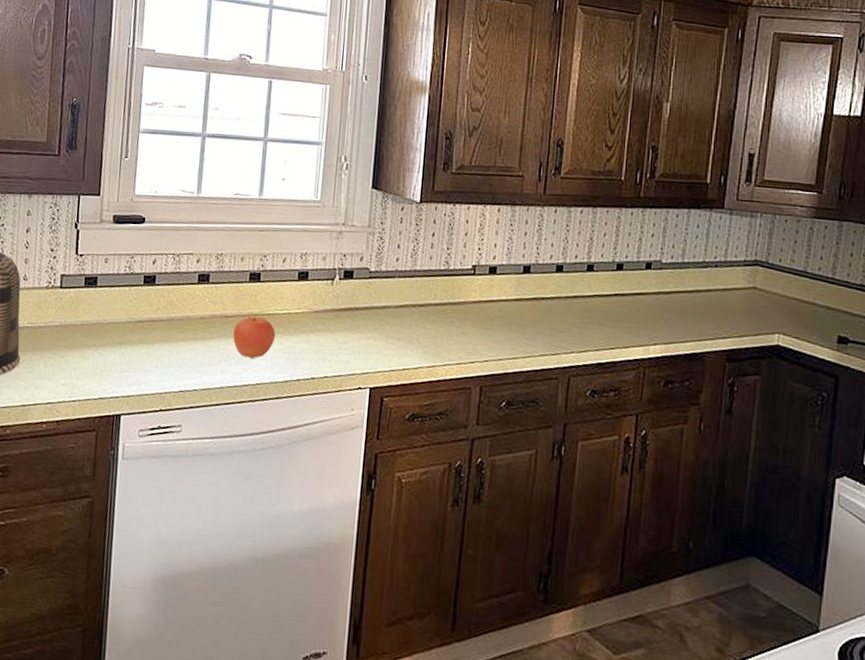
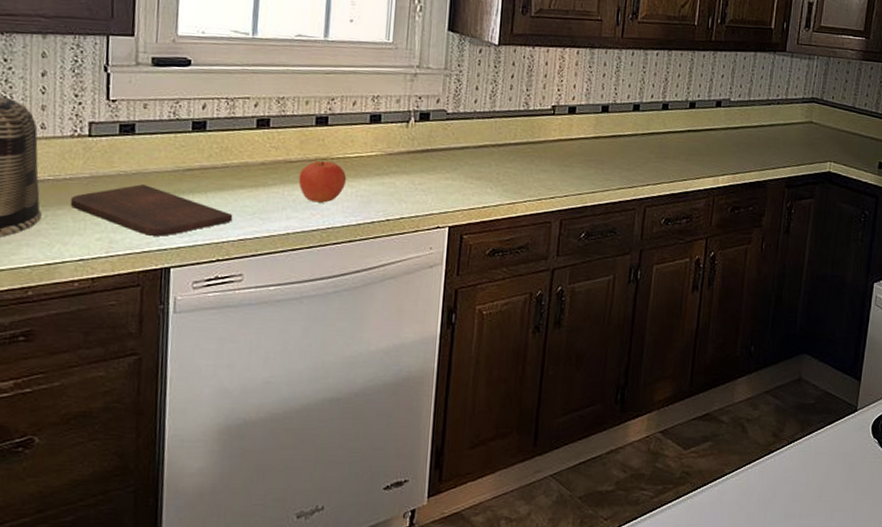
cutting board: none [42,334,175,384] -> present [70,184,233,236]

